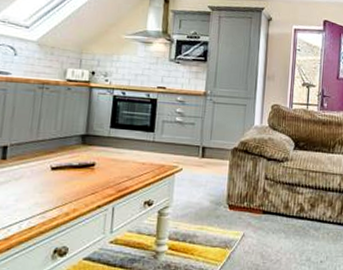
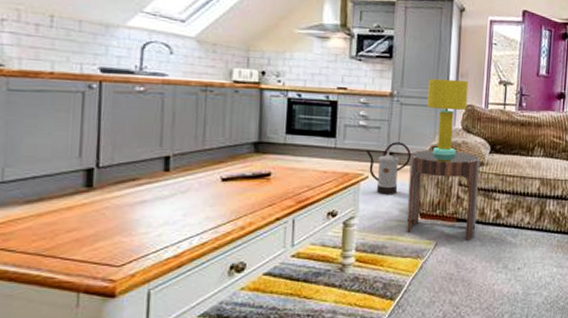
watering can: none [181,137,222,187] -> present [366,142,411,195]
side table: none [215,145,285,233] -> present [406,150,480,242]
table lamp: none [237,80,275,152] -> present [427,78,469,156]

